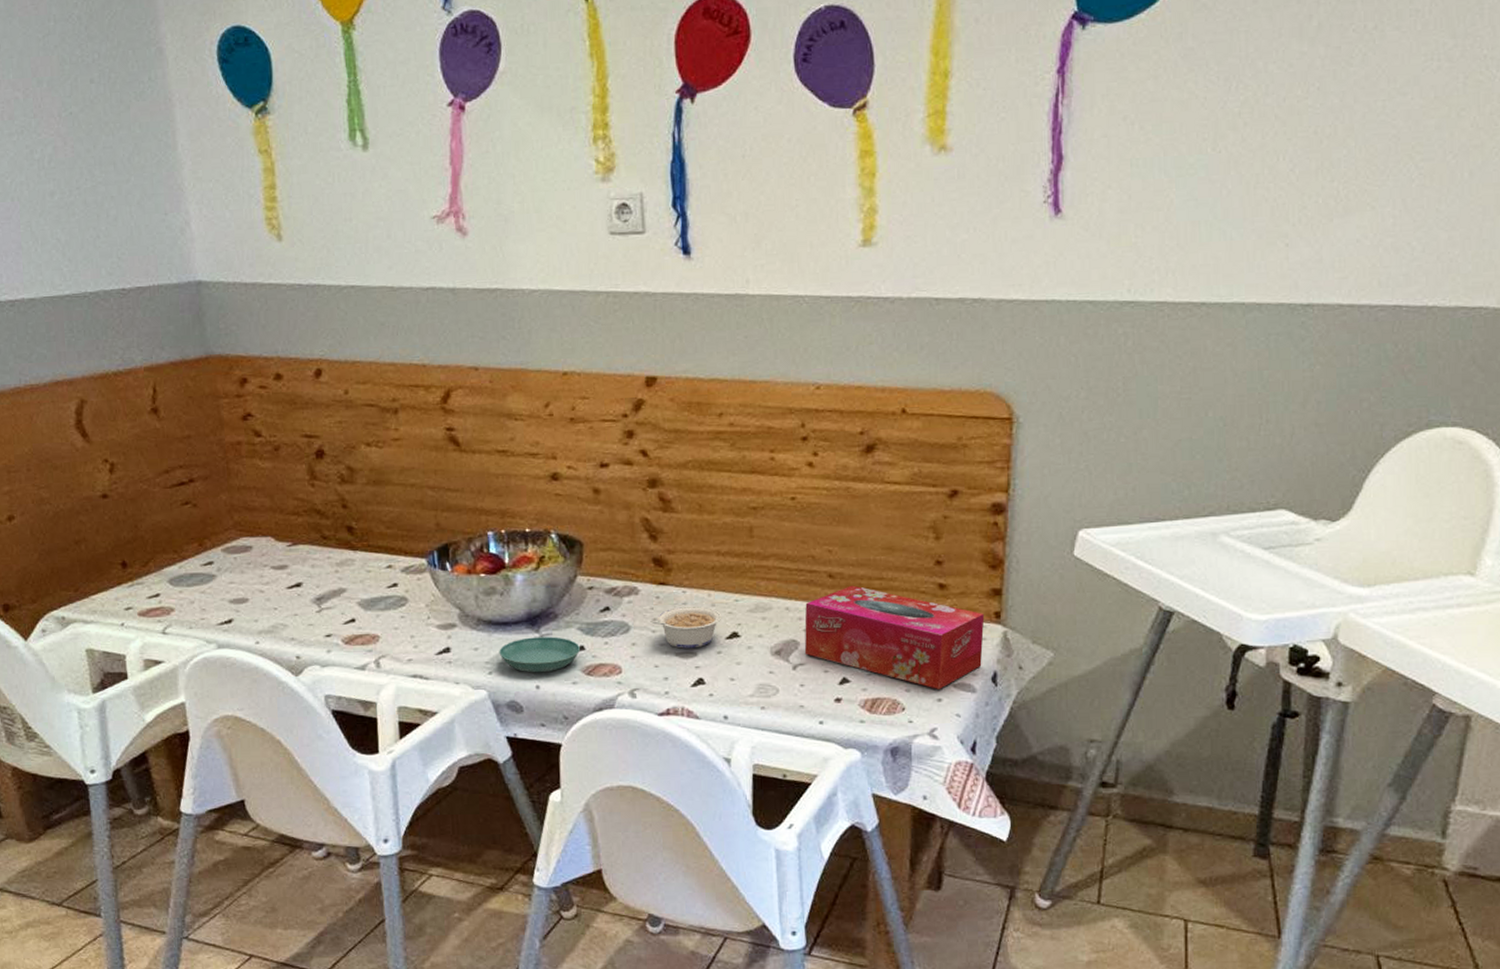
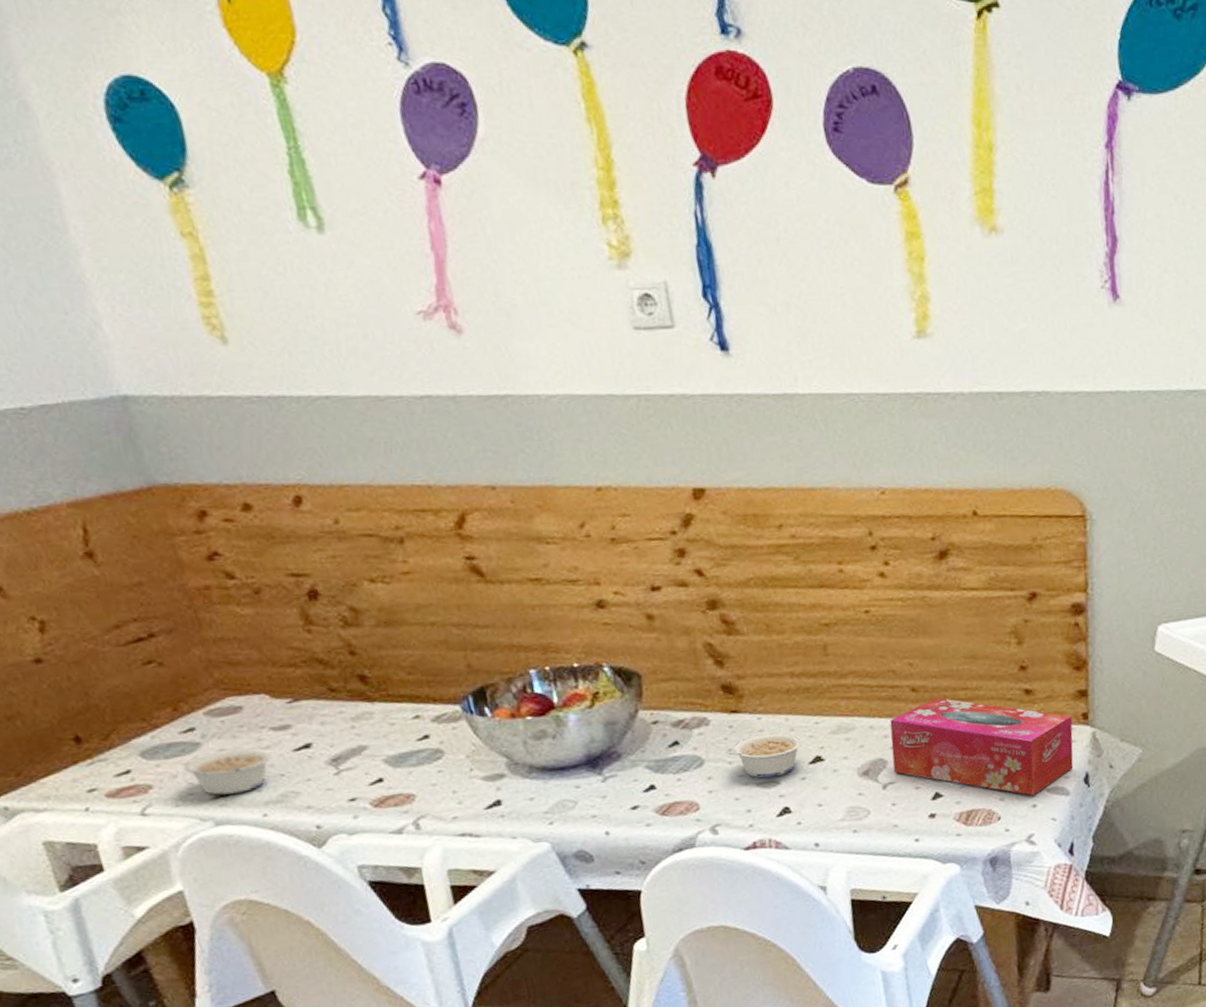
legume: none [200,584,269,622] -> present [183,749,272,795]
saucer: present [499,637,581,673] -> none [558,777,652,819]

